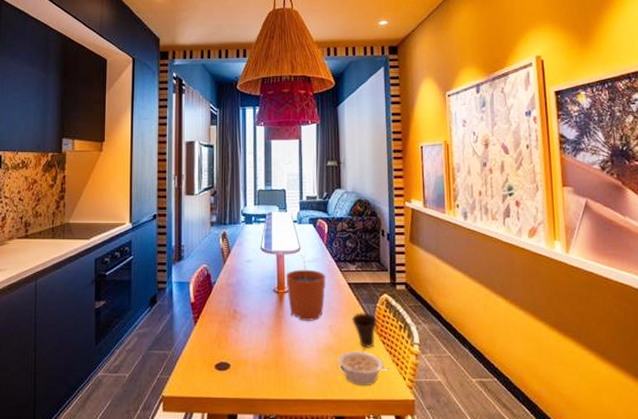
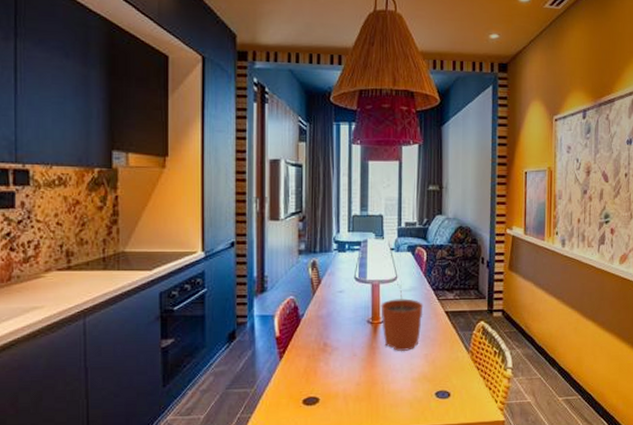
legume: present [338,350,389,386] -> none [432,377,482,411]
cup: present [352,313,377,348] -> none [448,340,473,375]

